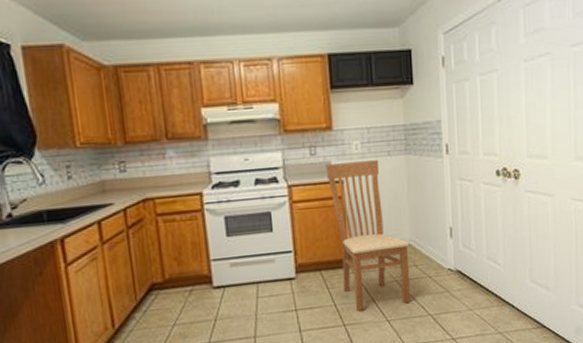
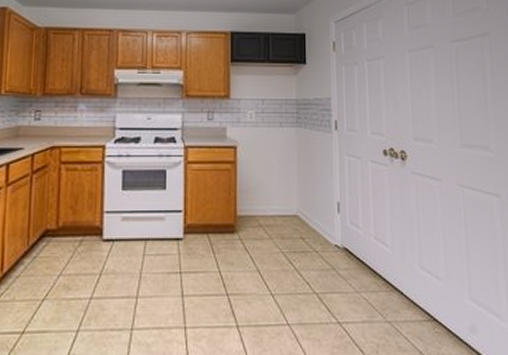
chair: present [325,160,412,311] -> none [221,130,297,281]

